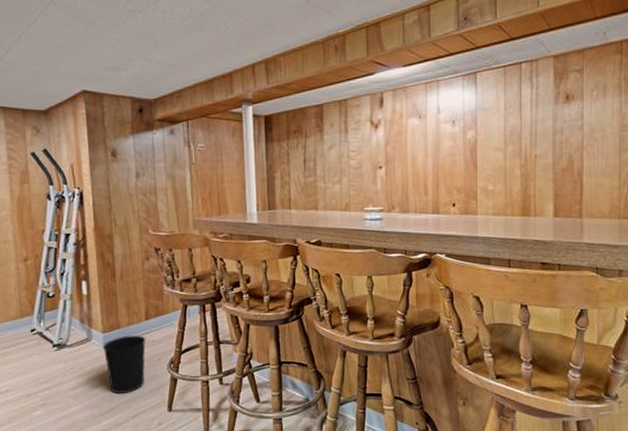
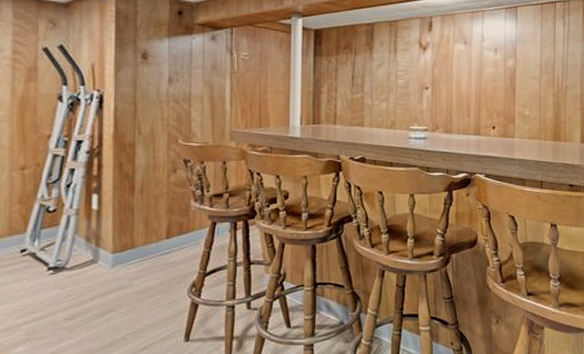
wastebasket: present [102,335,146,393] -> none [111,255,165,323]

